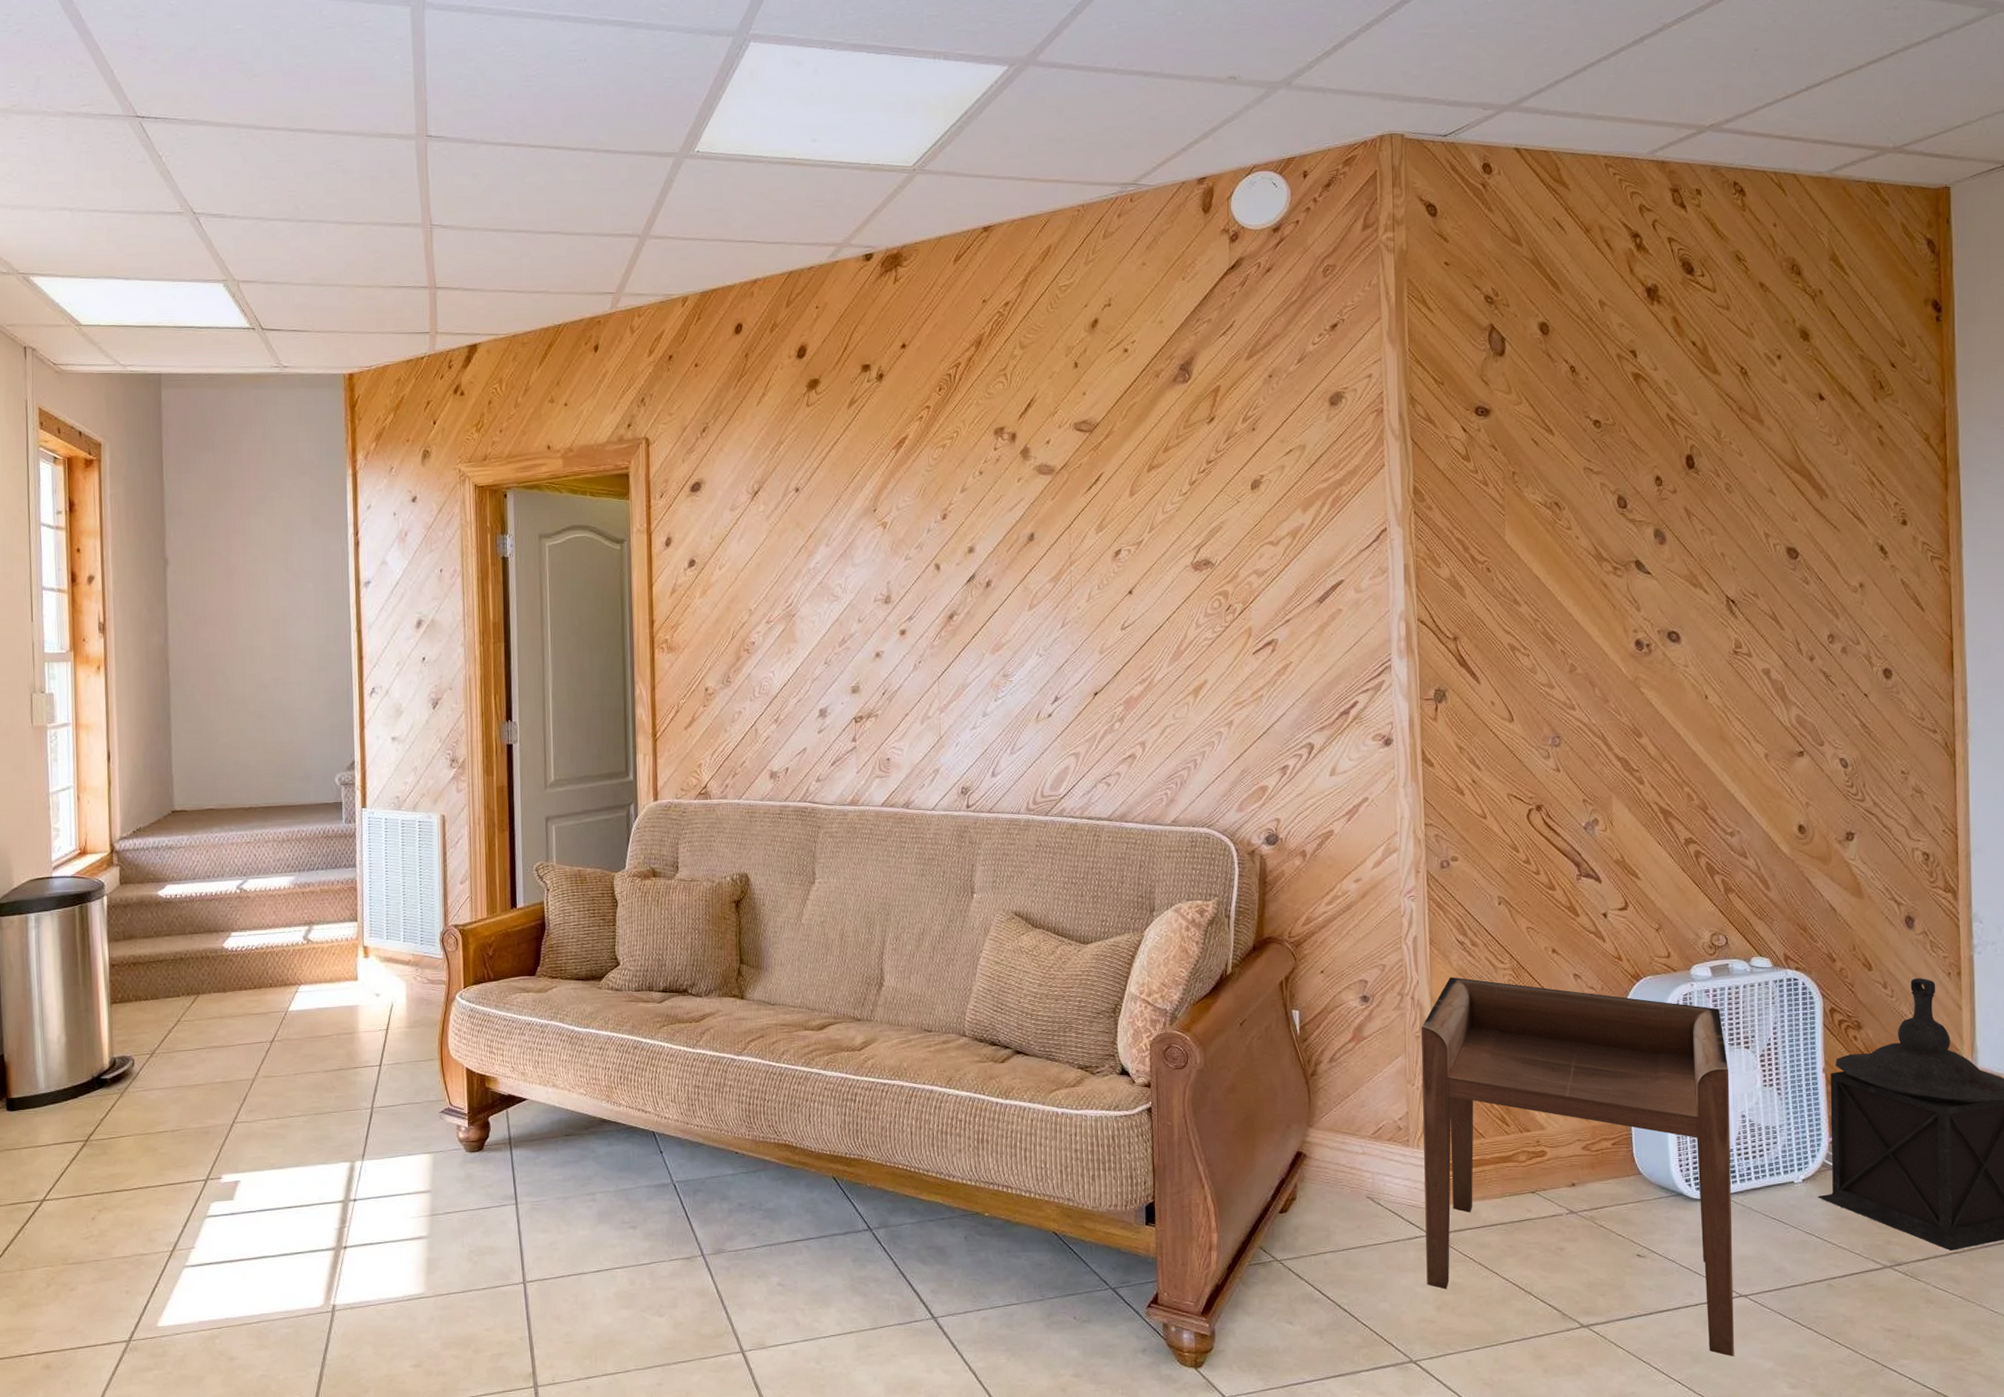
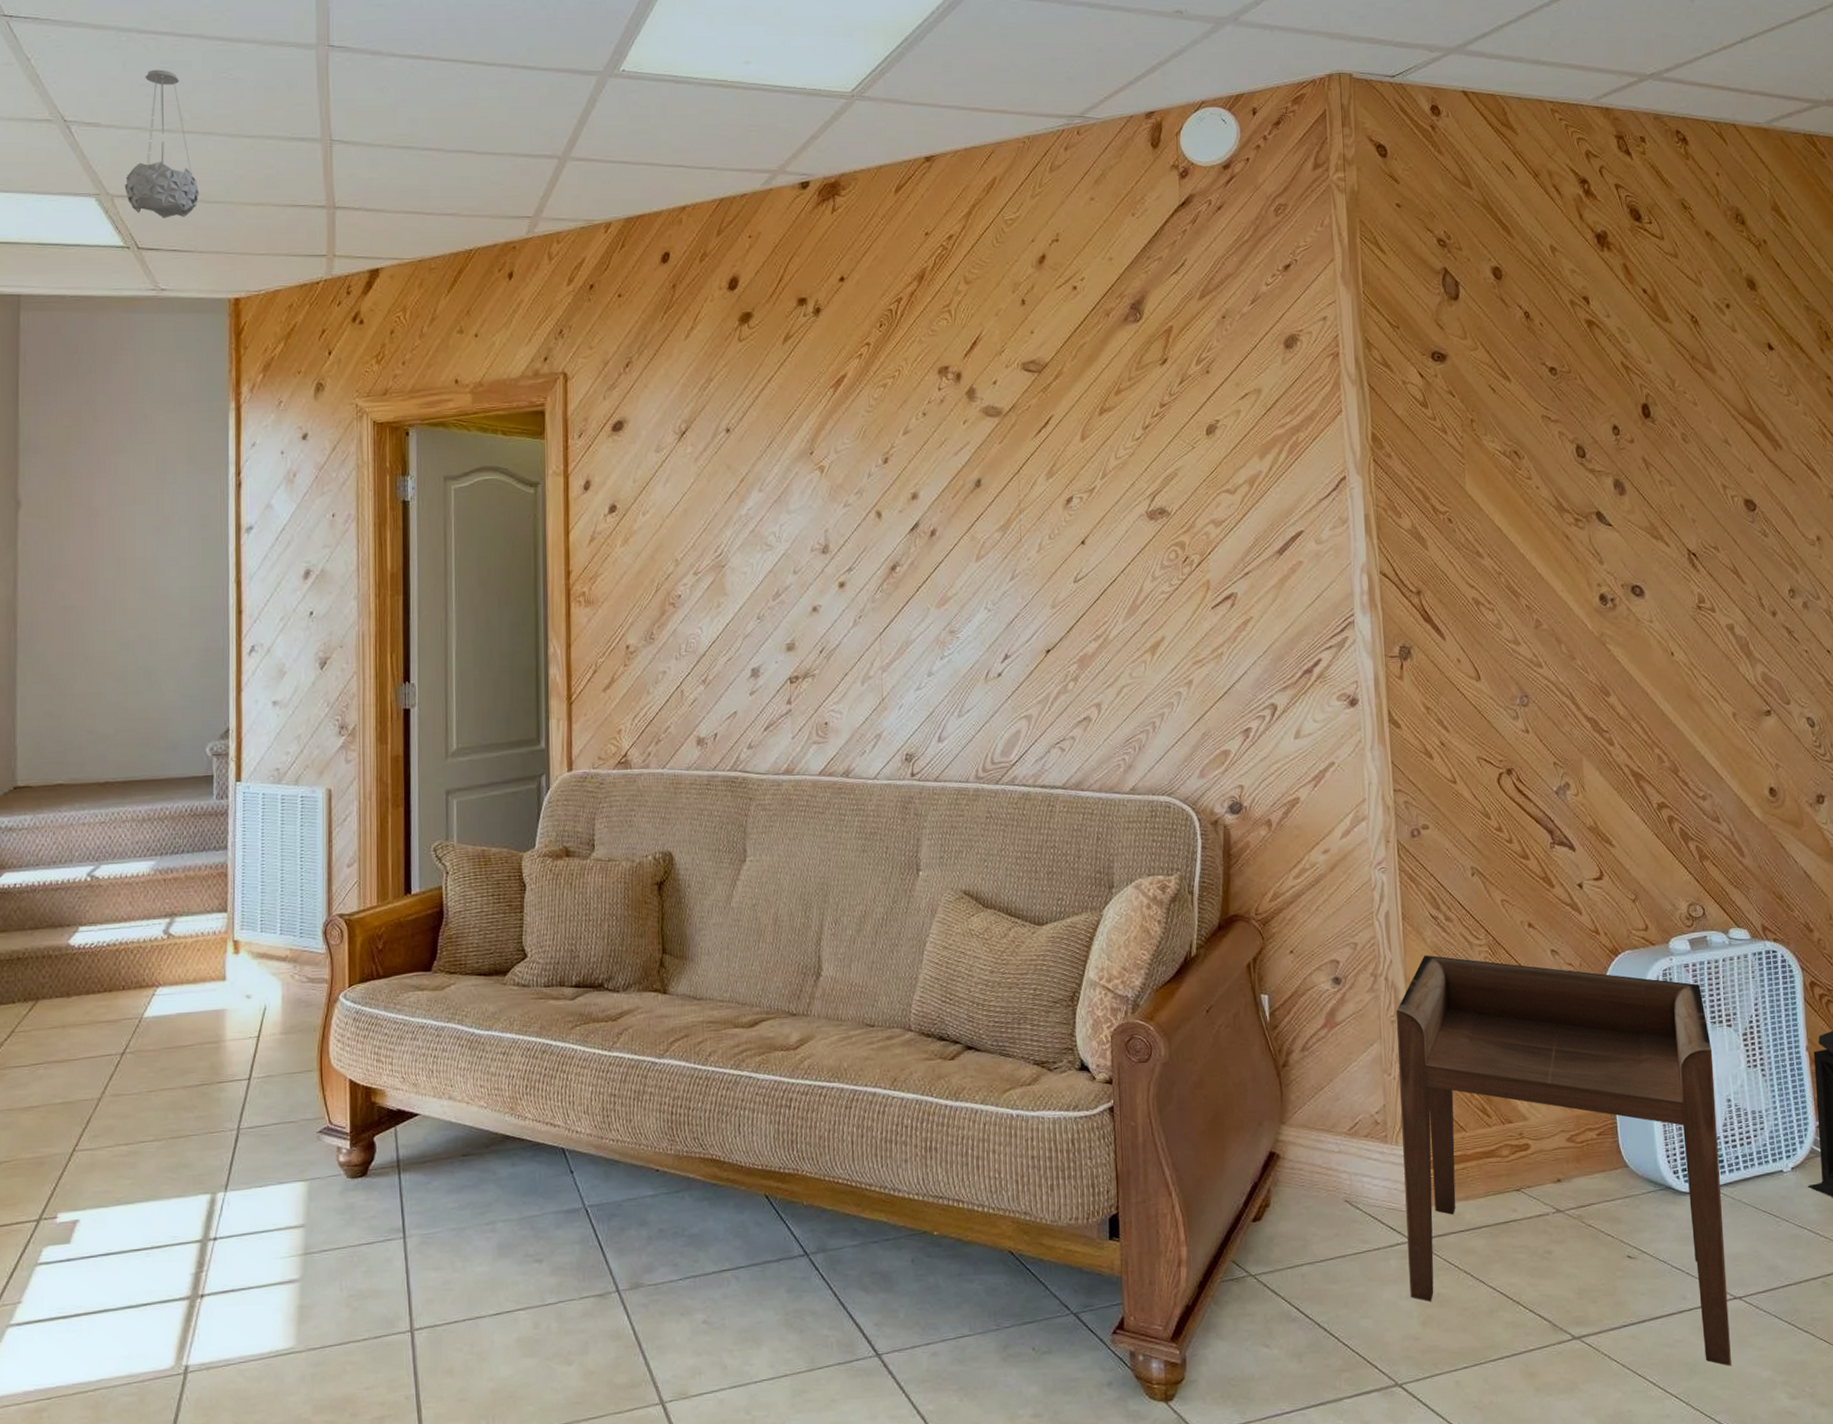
pendant light: none [248,162,315,301] -> present [124,69,200,218]

